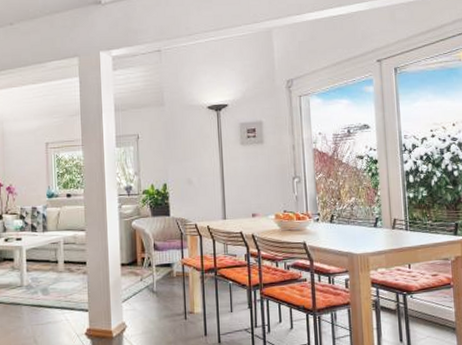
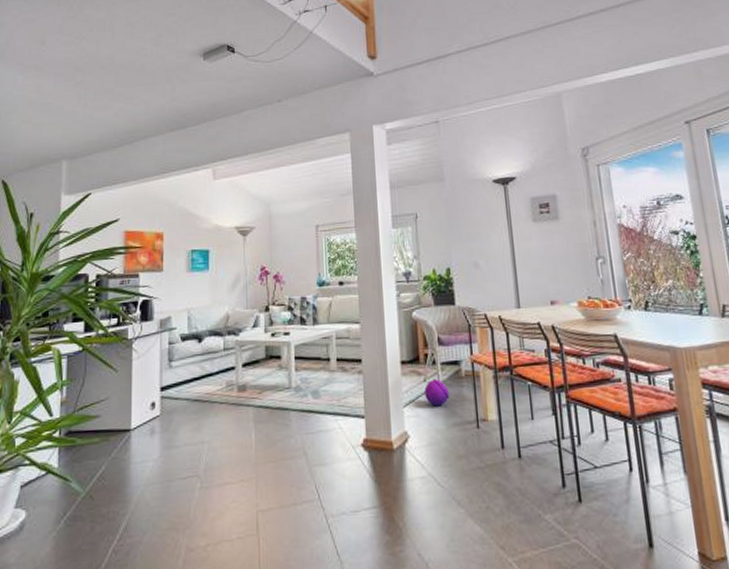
ball: none [141,278,162,302] -> present [424,378,449,407]

